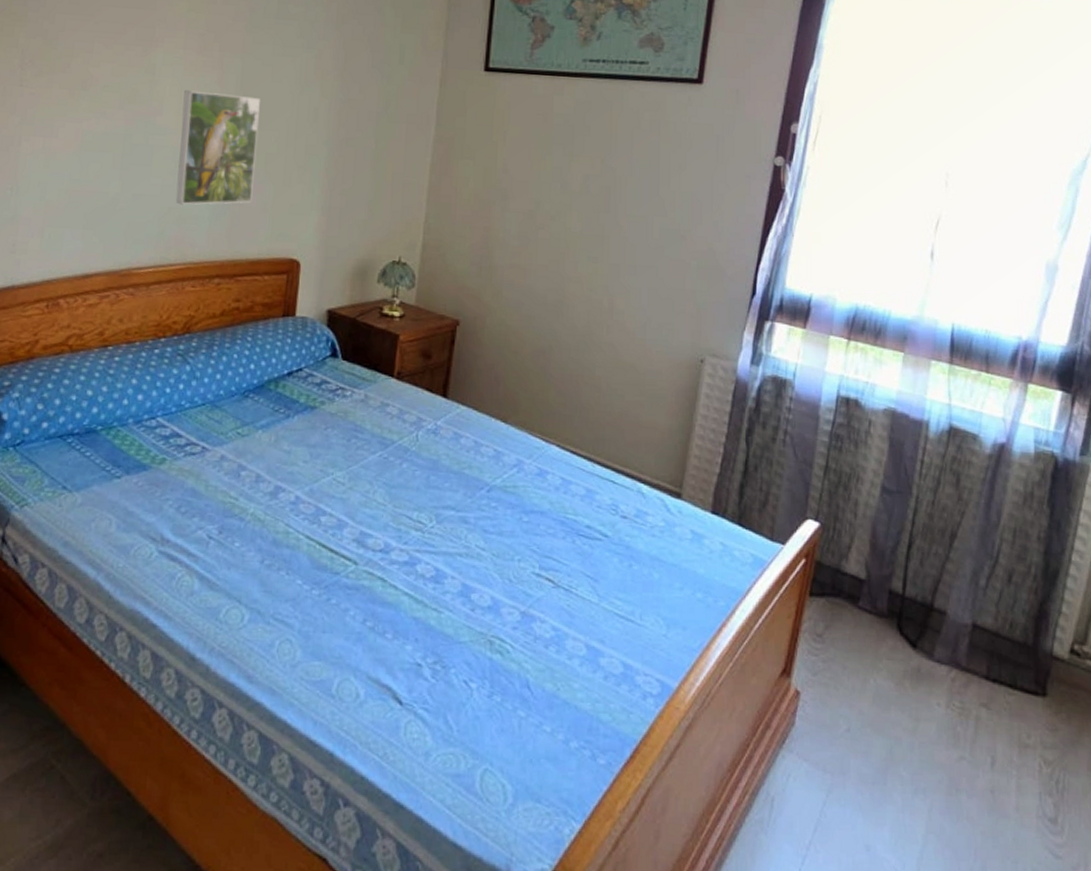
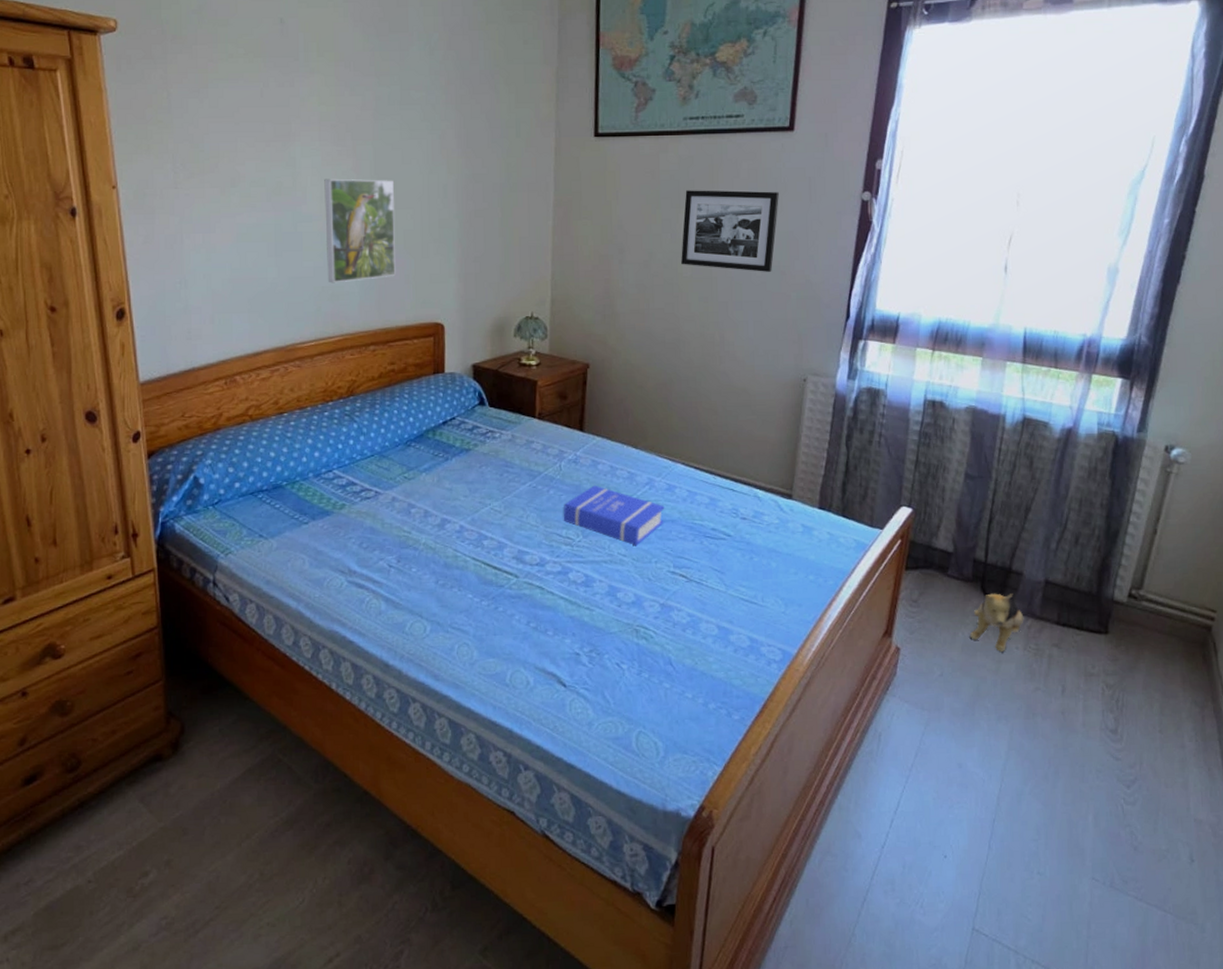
book: none [415,461,534,539] -> present [563,485,665,546]
picture frame: none [570,137,683,235] -> present [681,190,779,272]
plush toy: none [882,634,947,707] -> present [969,593,1024,652]

